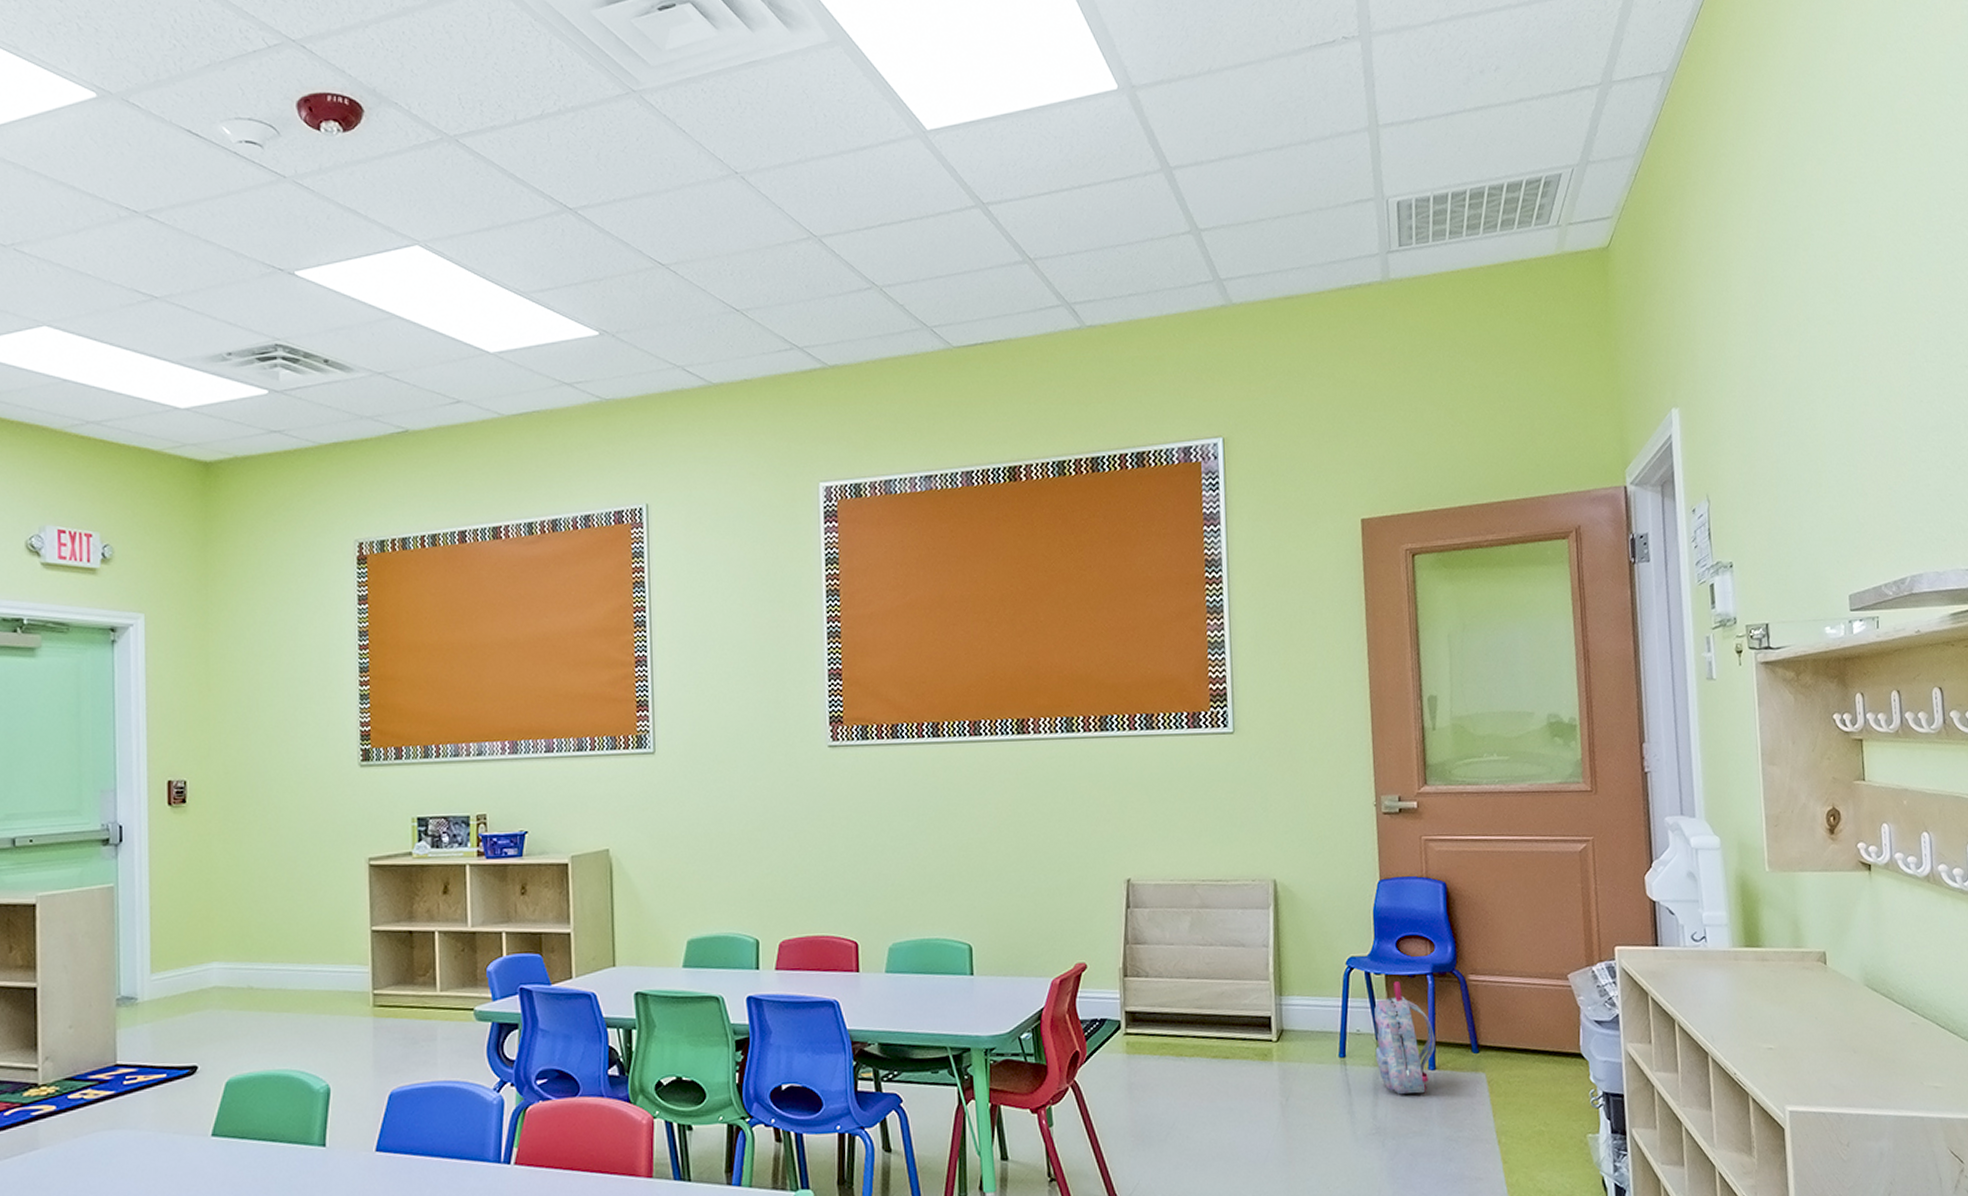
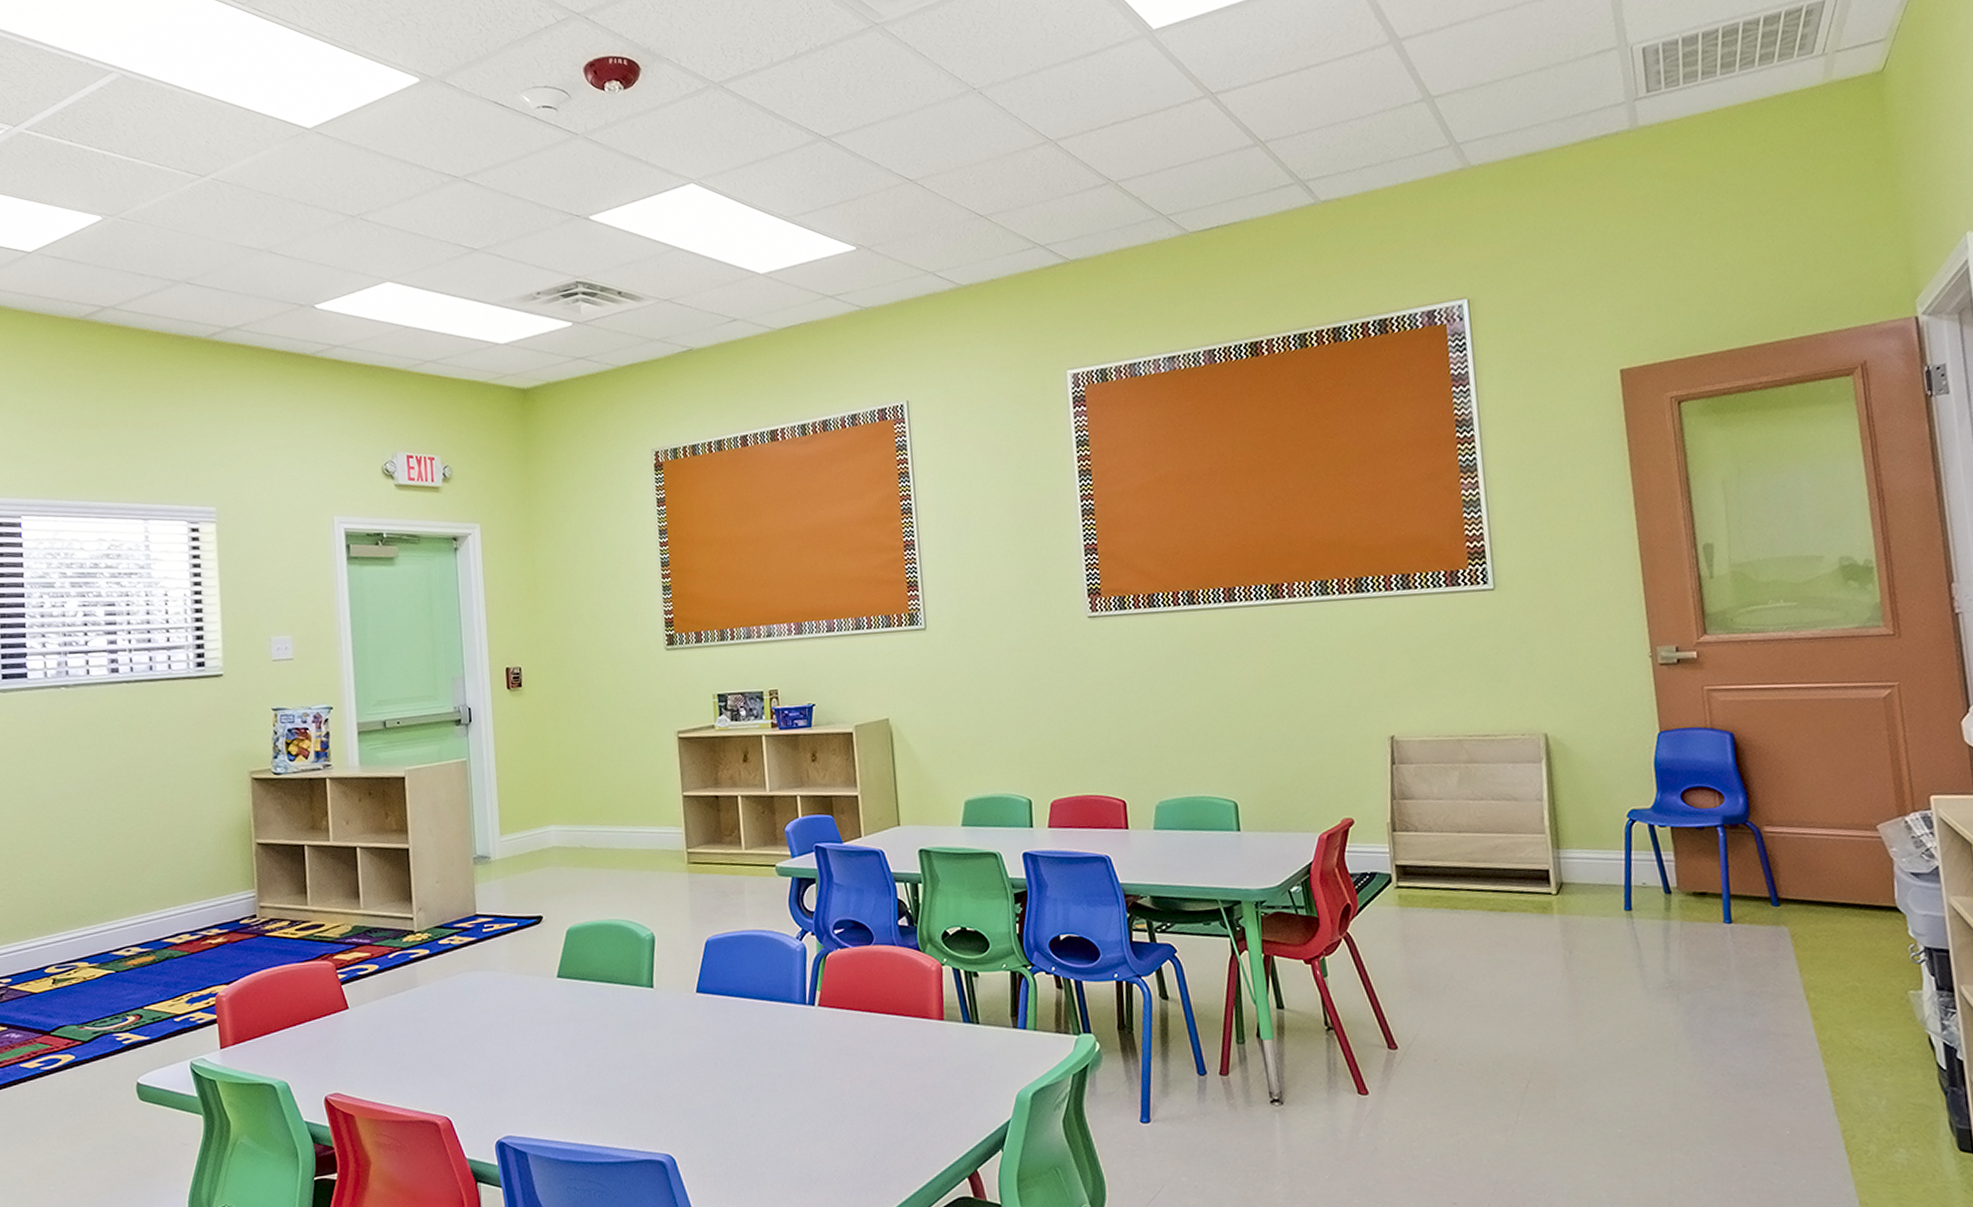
backpack: present [1374,981,1436,1095] -> none [1661,834,1731,949]

